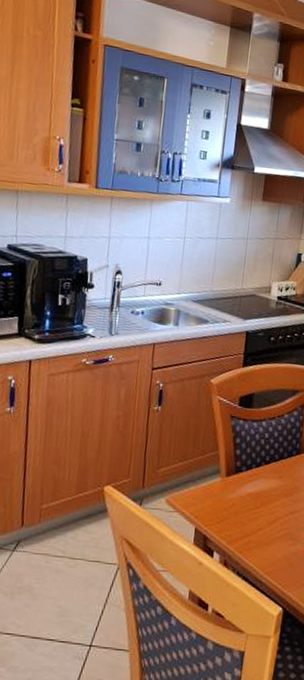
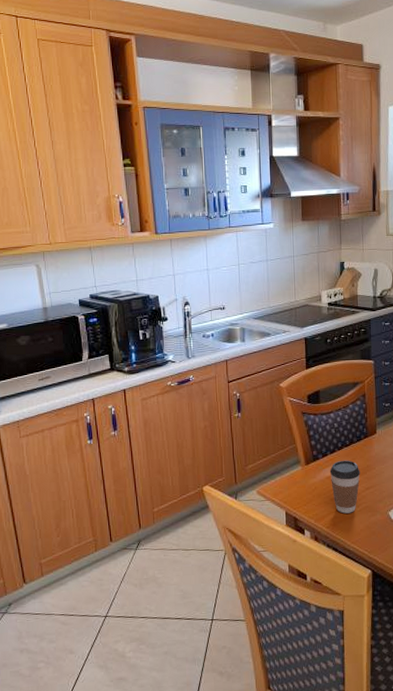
coffee cup: none [251,476,287,539] -> present [329,460,360,514]

